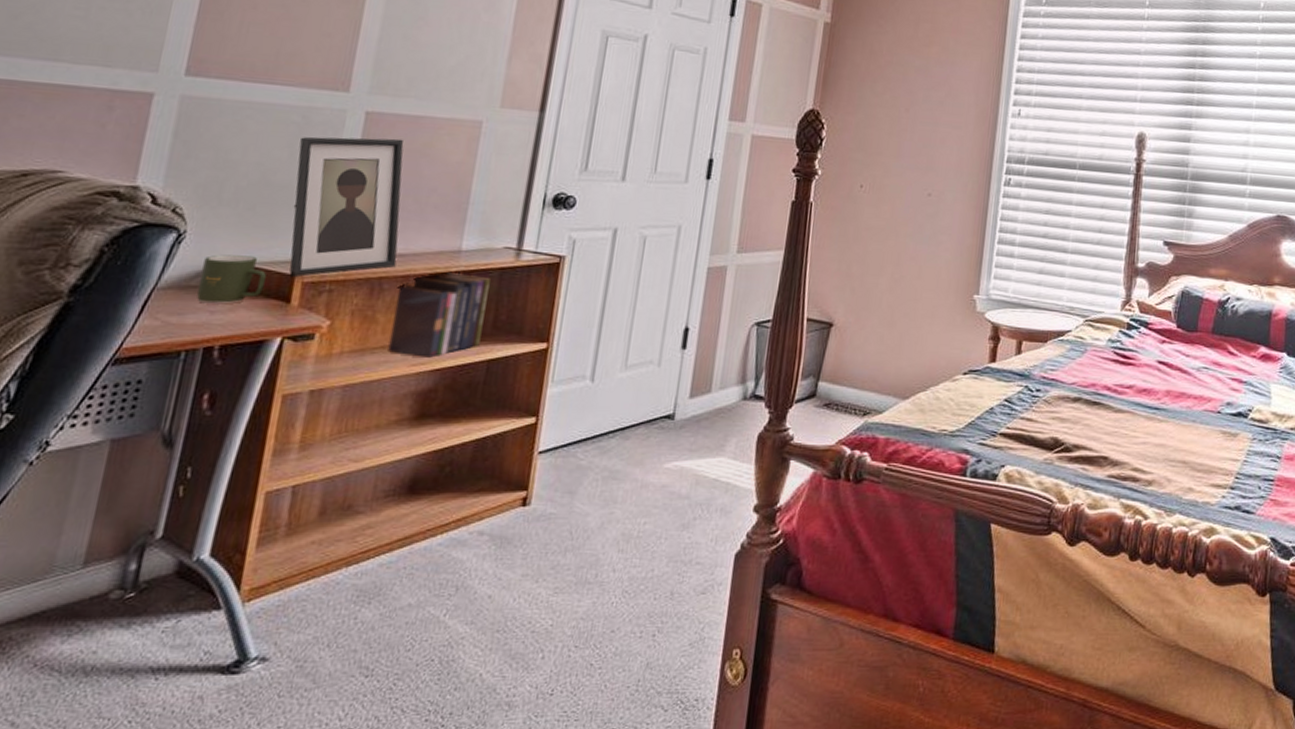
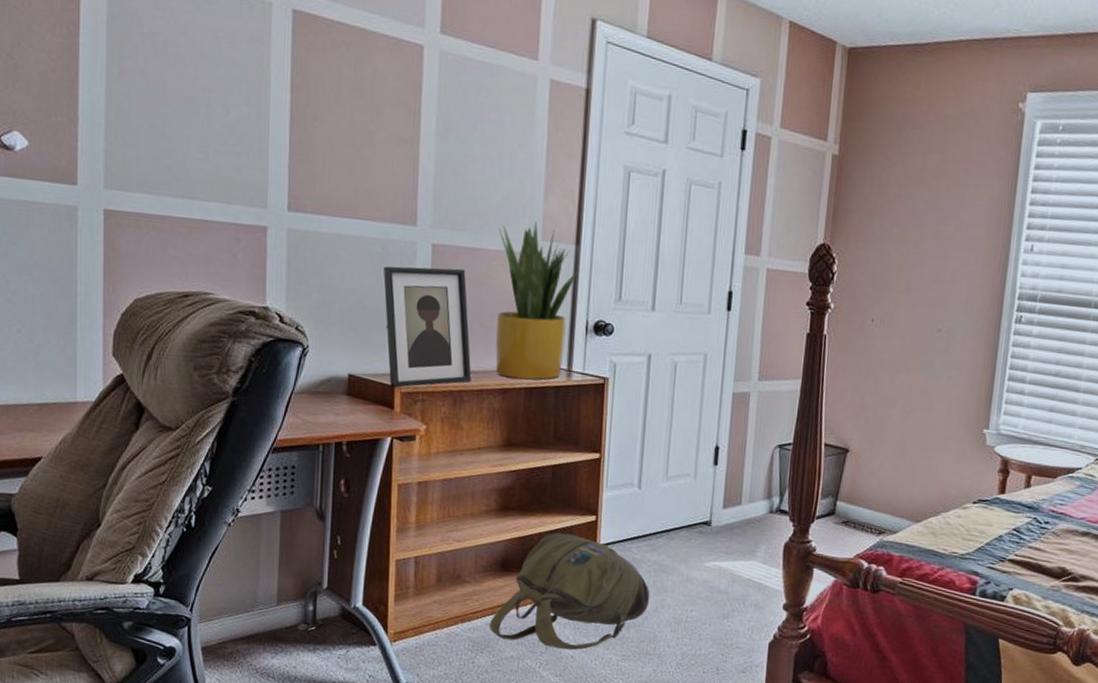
mug: present [196,254,266,305] -> none [324,366,373,408]
backpack: none [382,441,596,589] -> present [489,532,650,651]
books: present [388,273,490,358] -> none [473,389,548,461]
planter: none [428,87,541,262] -> present [495,221,579,380]

